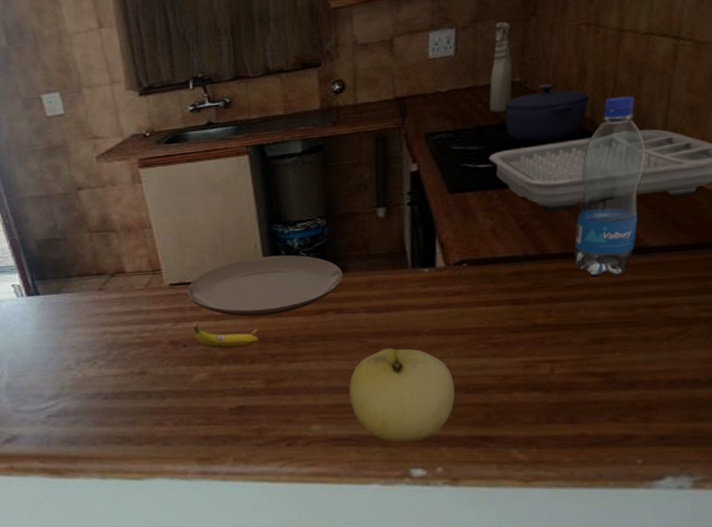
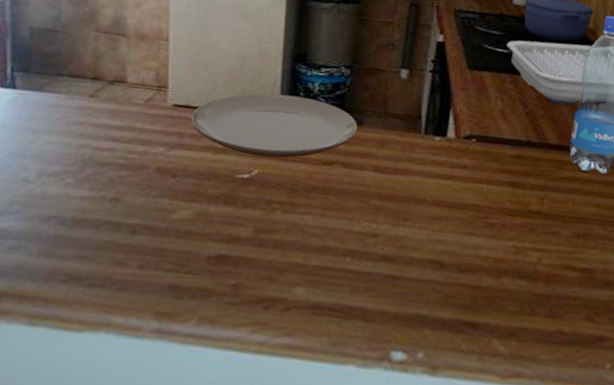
fruit: present [192,322,259,349] -> none [186,151,258,188]
apple: present [348,348,456,442] -> none [340,212,448,320]

